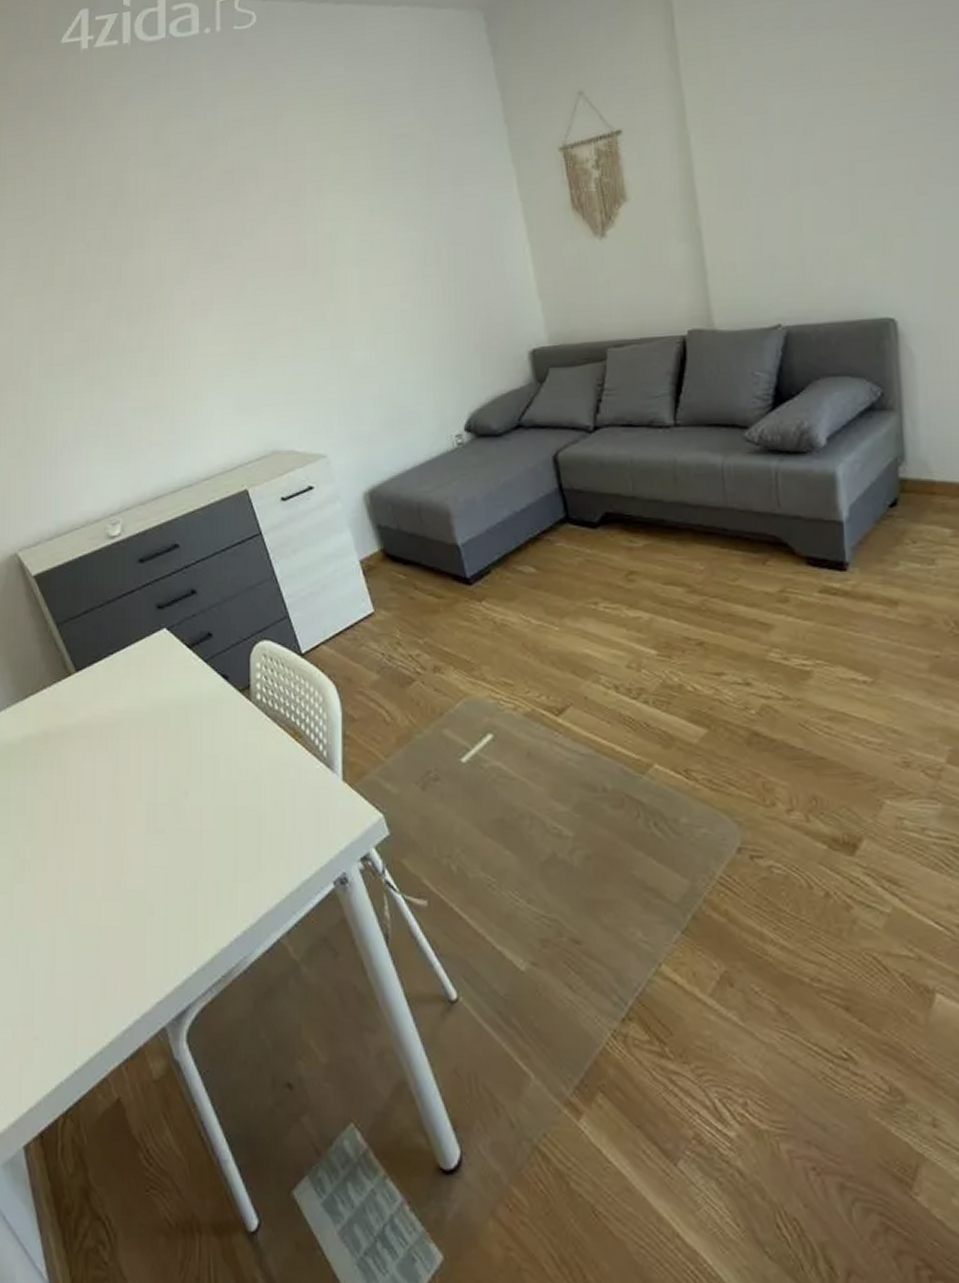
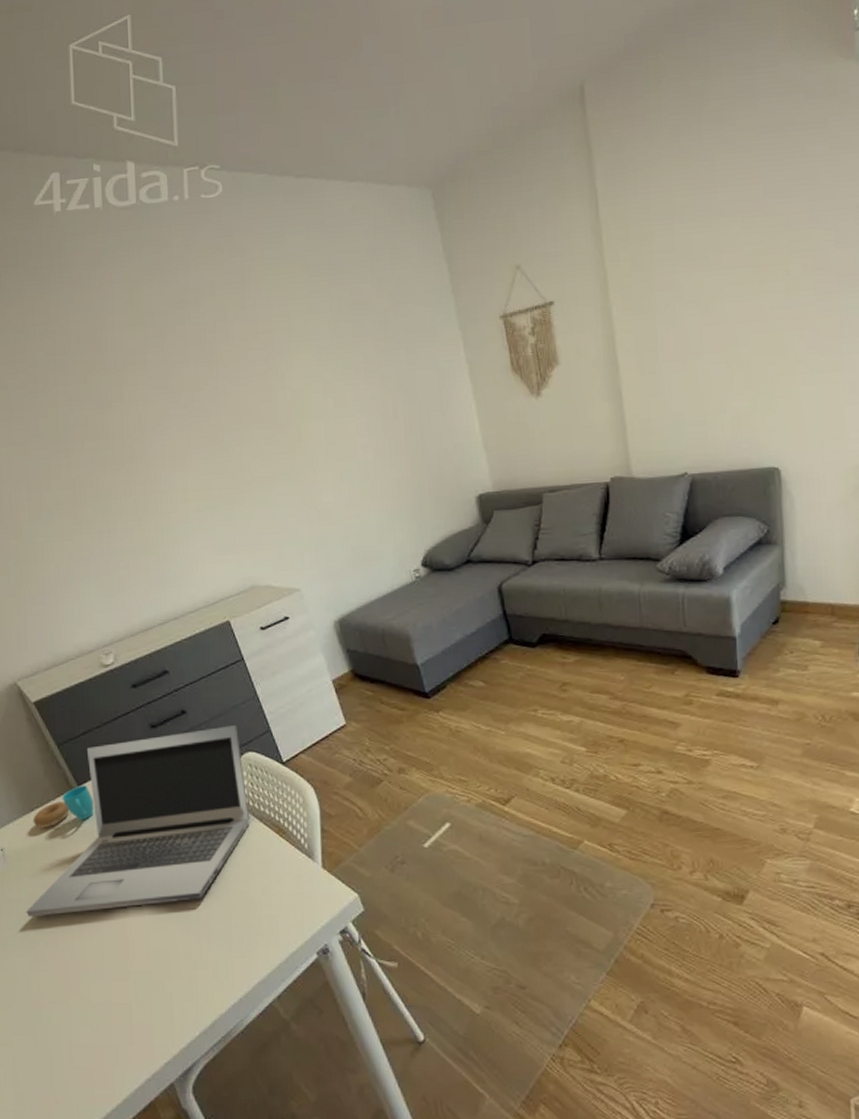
laptop: none [14,609,263,819] -> present [26,725,250,917]
cup: none [26,671,92,718] -> present [33,785,94,828]

